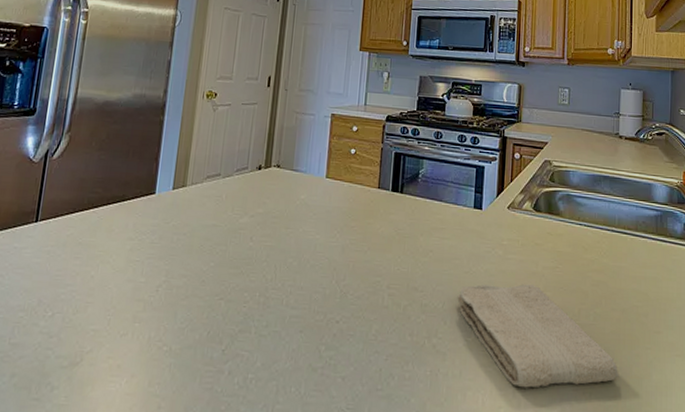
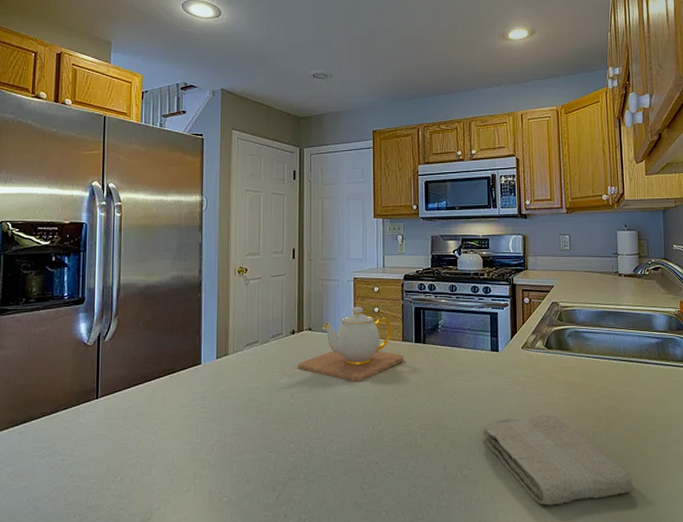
teapot: none [260,145,378,229] -> present [297,306,404,382]

